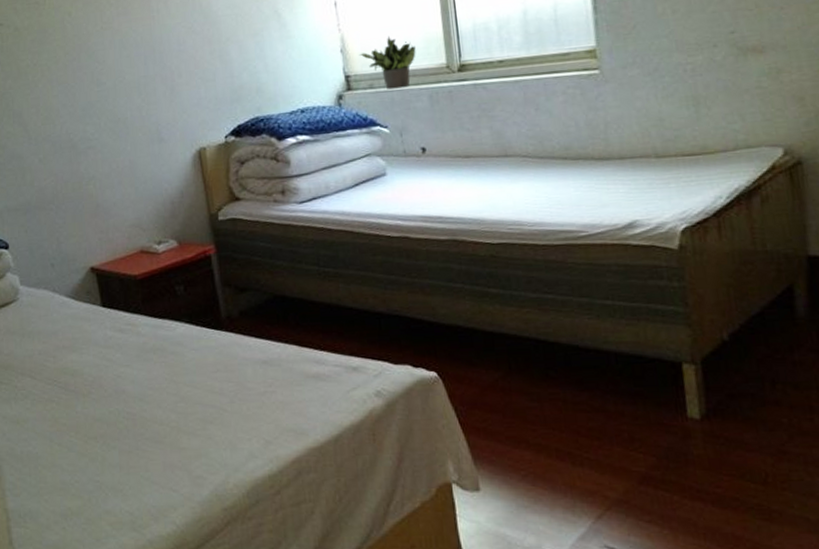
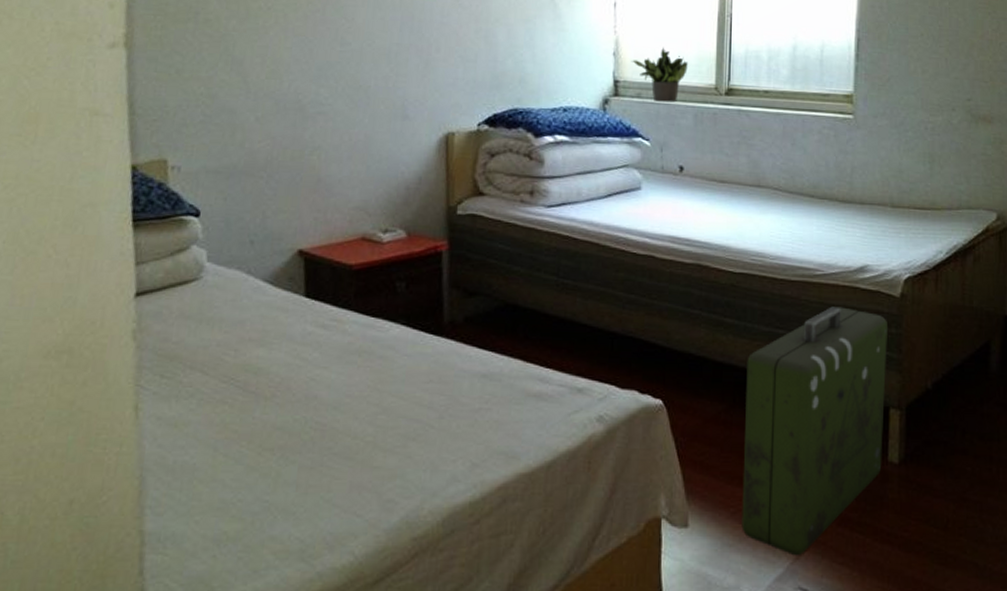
suitcase: none [518,265,681,516] -> present [741,306,887,556]

